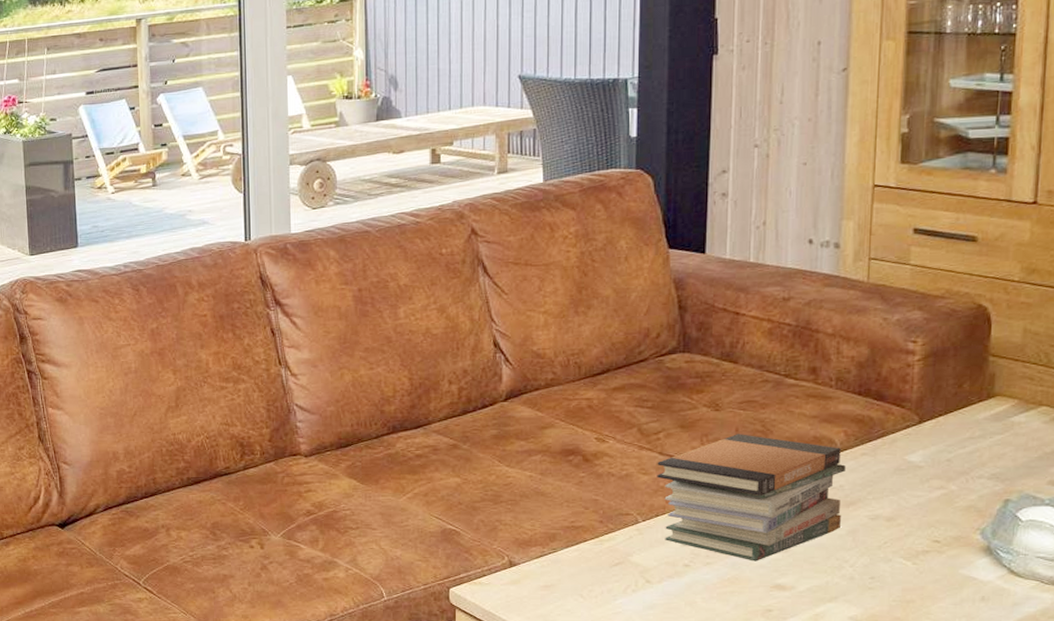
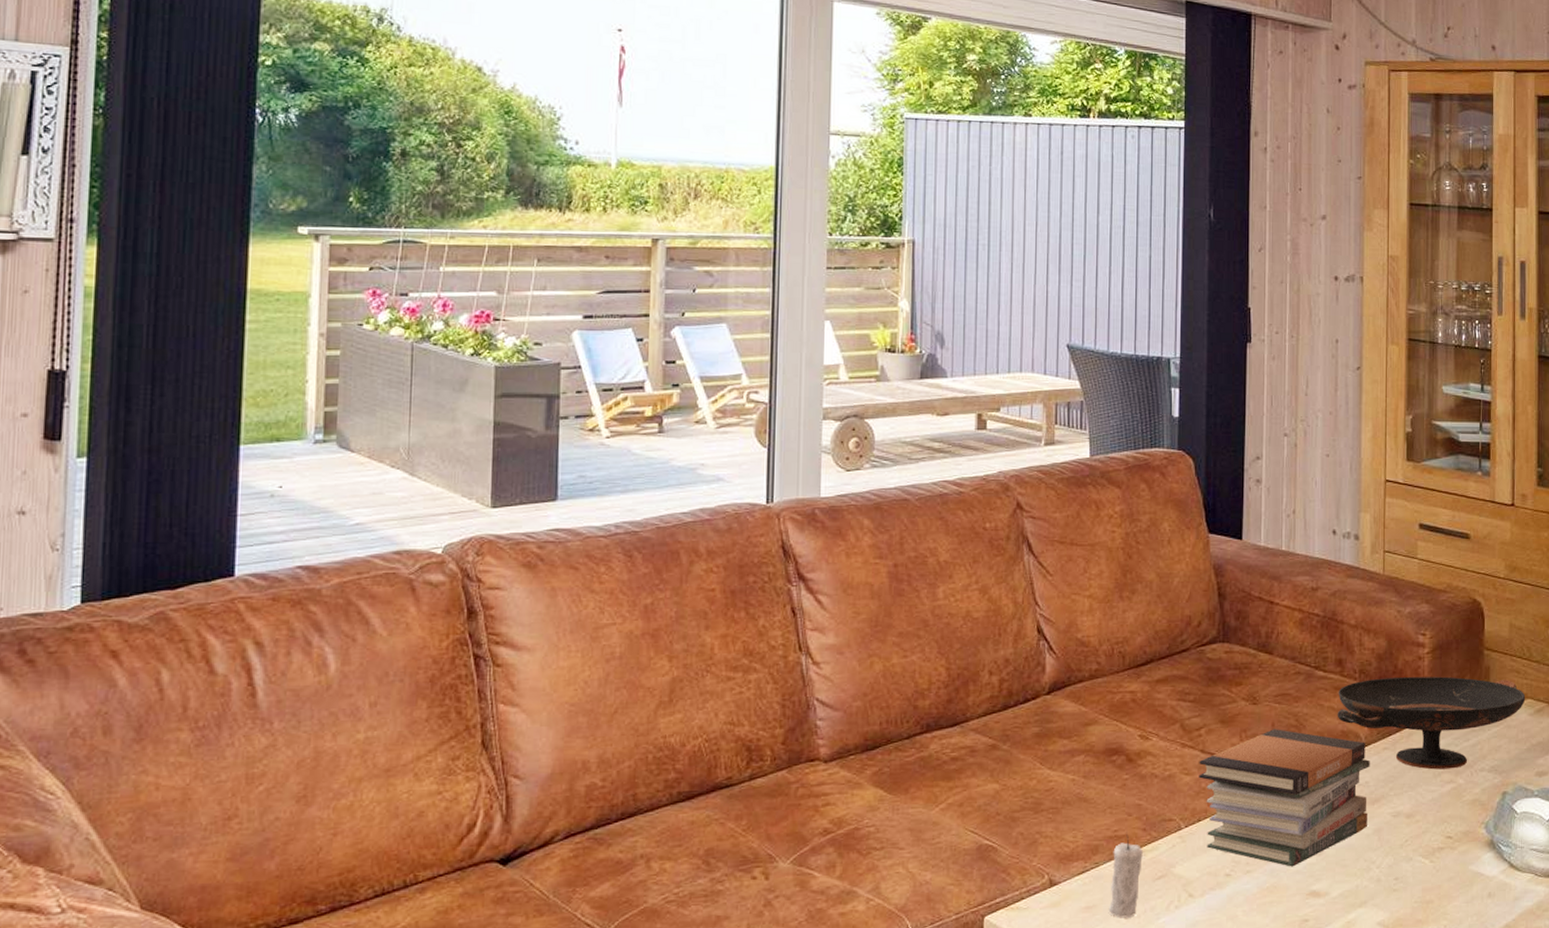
candle: none [566,523,601,597] -> present [1108,832,1144,918]
decorative bowl: none [808,384,1040,476] -> present [1337,676,1526,770]

